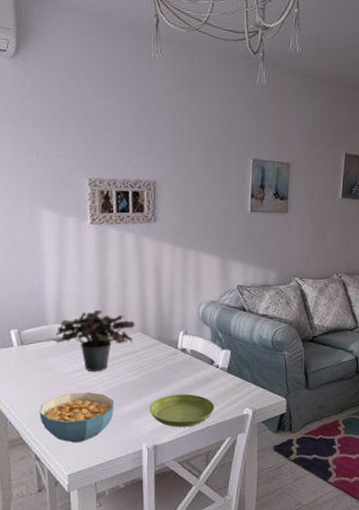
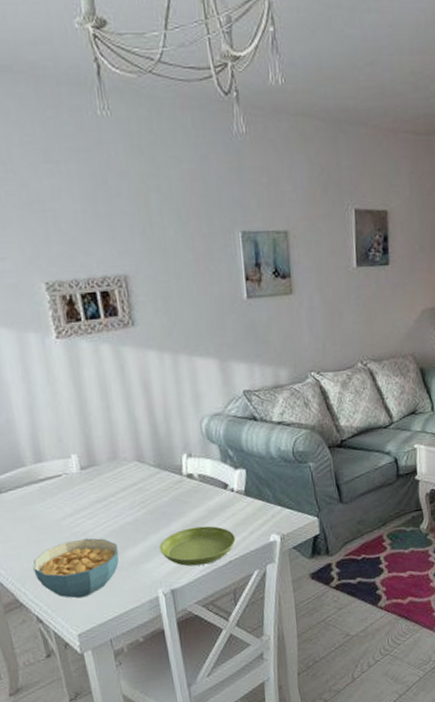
potted plant: present [52,309,135,371] -> none [34,440,130,514]

